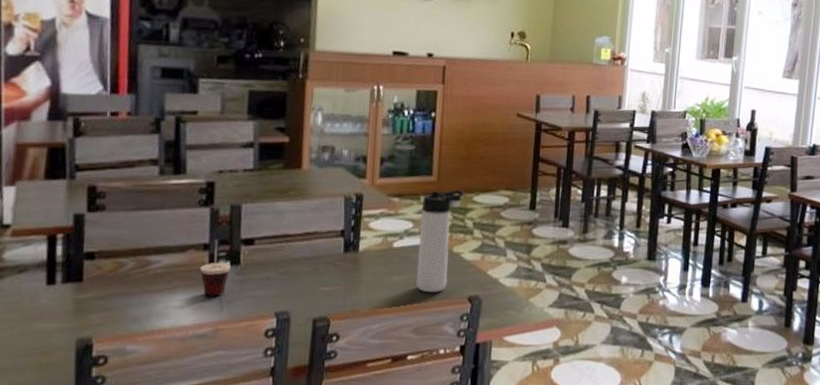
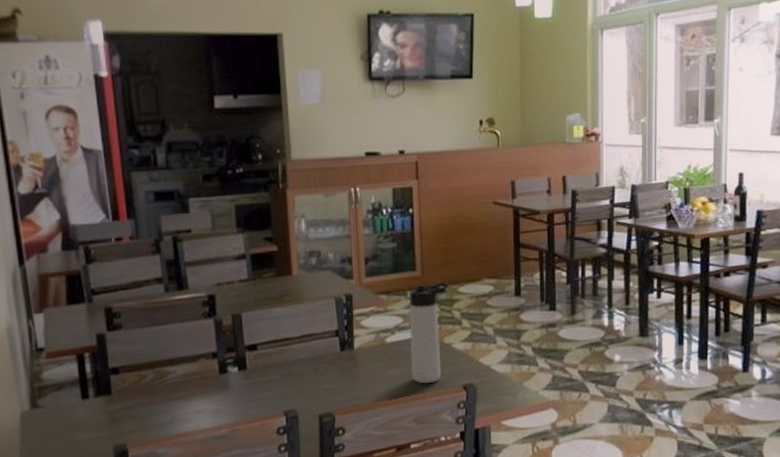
cup: present [199,239,231,296] -> none [211,347,239,400]

